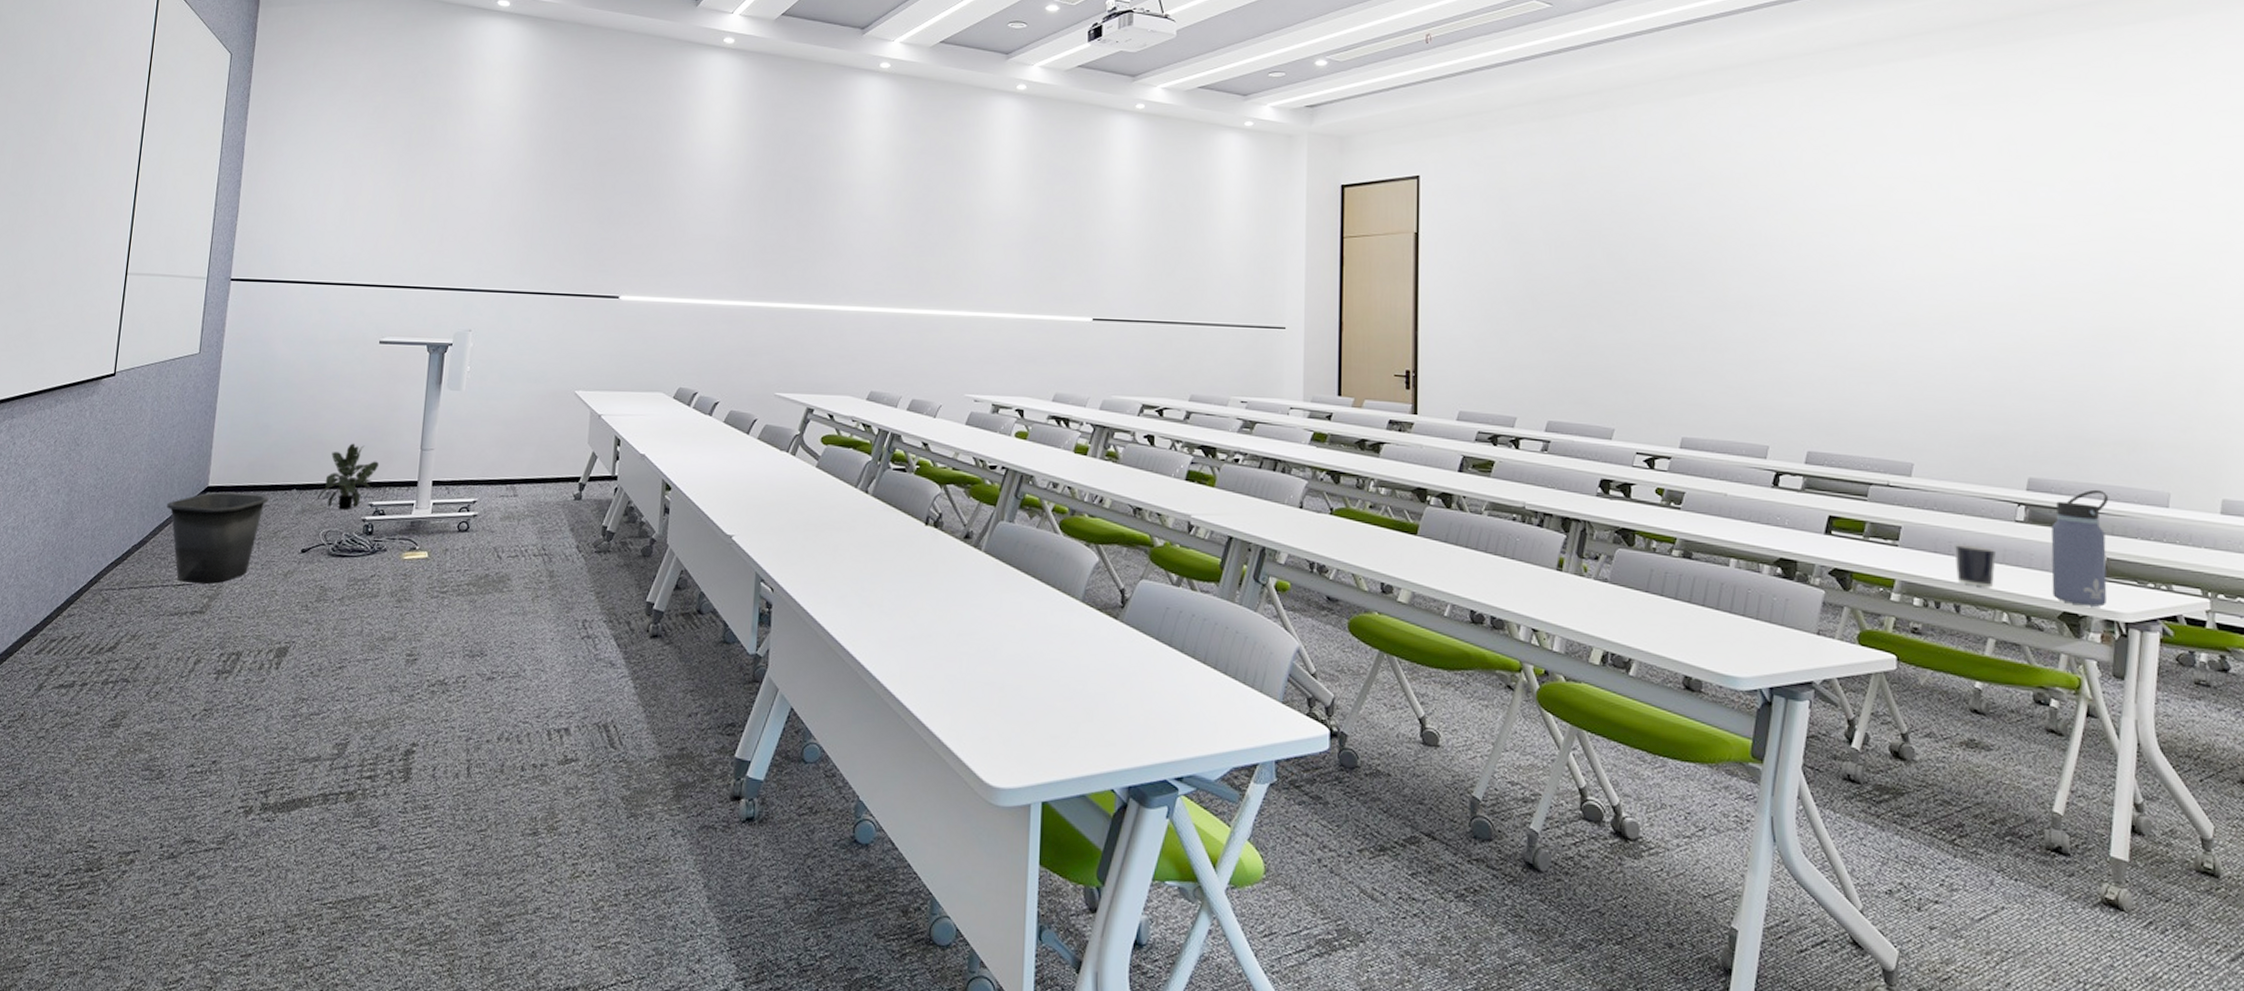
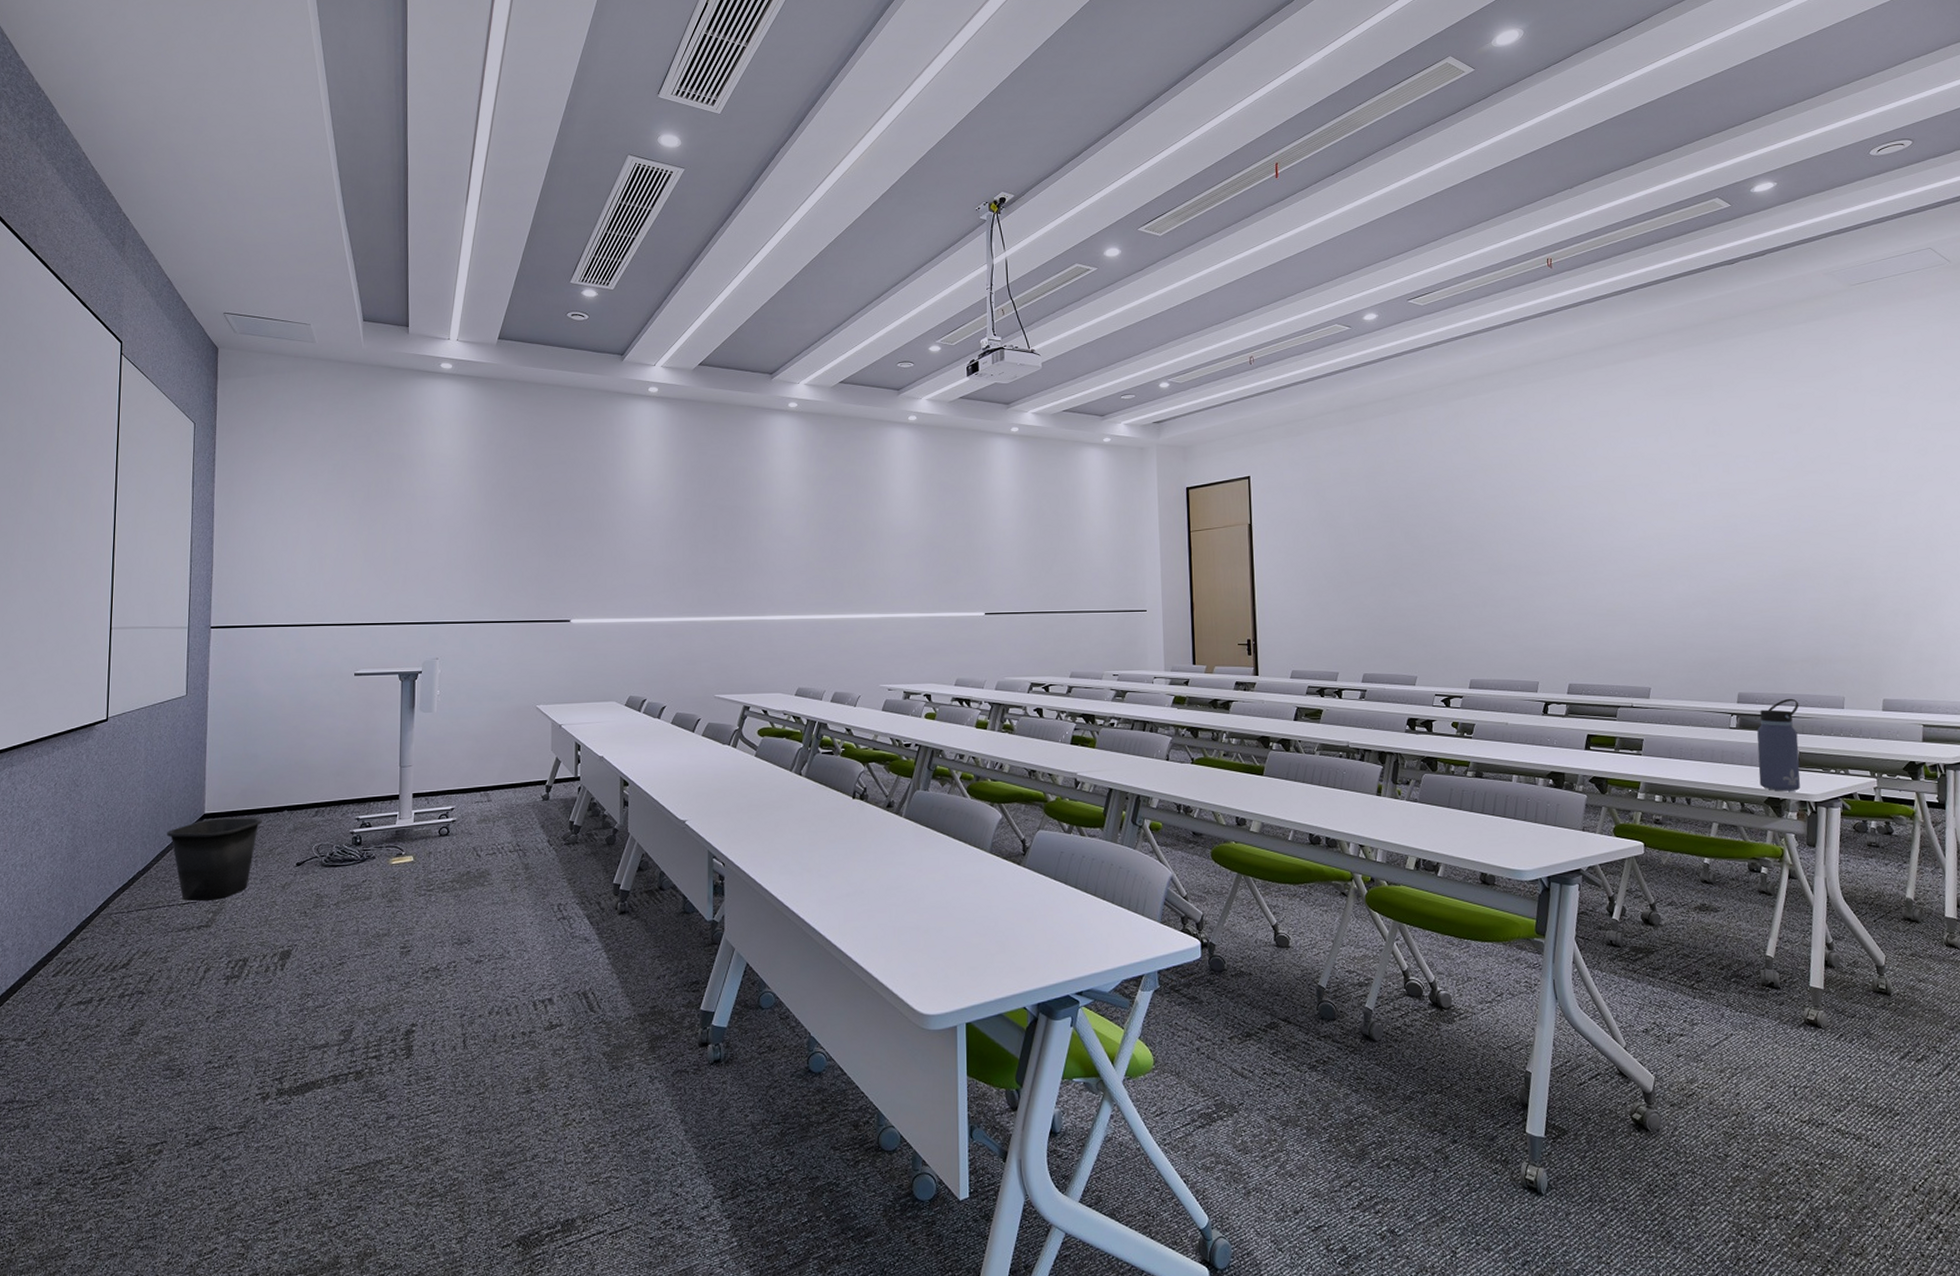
potted plant: present [316,443,379,509] -> none [307,766,362,825]
mug: present [1953,543,1997,587] -> none [1684,749,1717,782]

